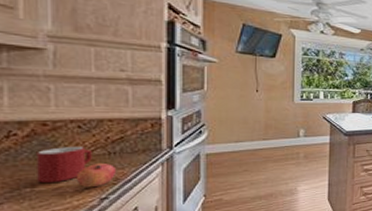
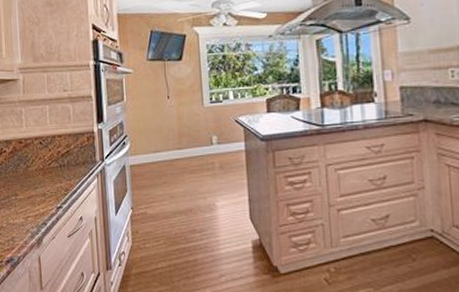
mug: present [36,147,92,184] -> none [17,161,50,193]
pomegranate: present [76,162,116,188] -> none [40,174,66,197]

